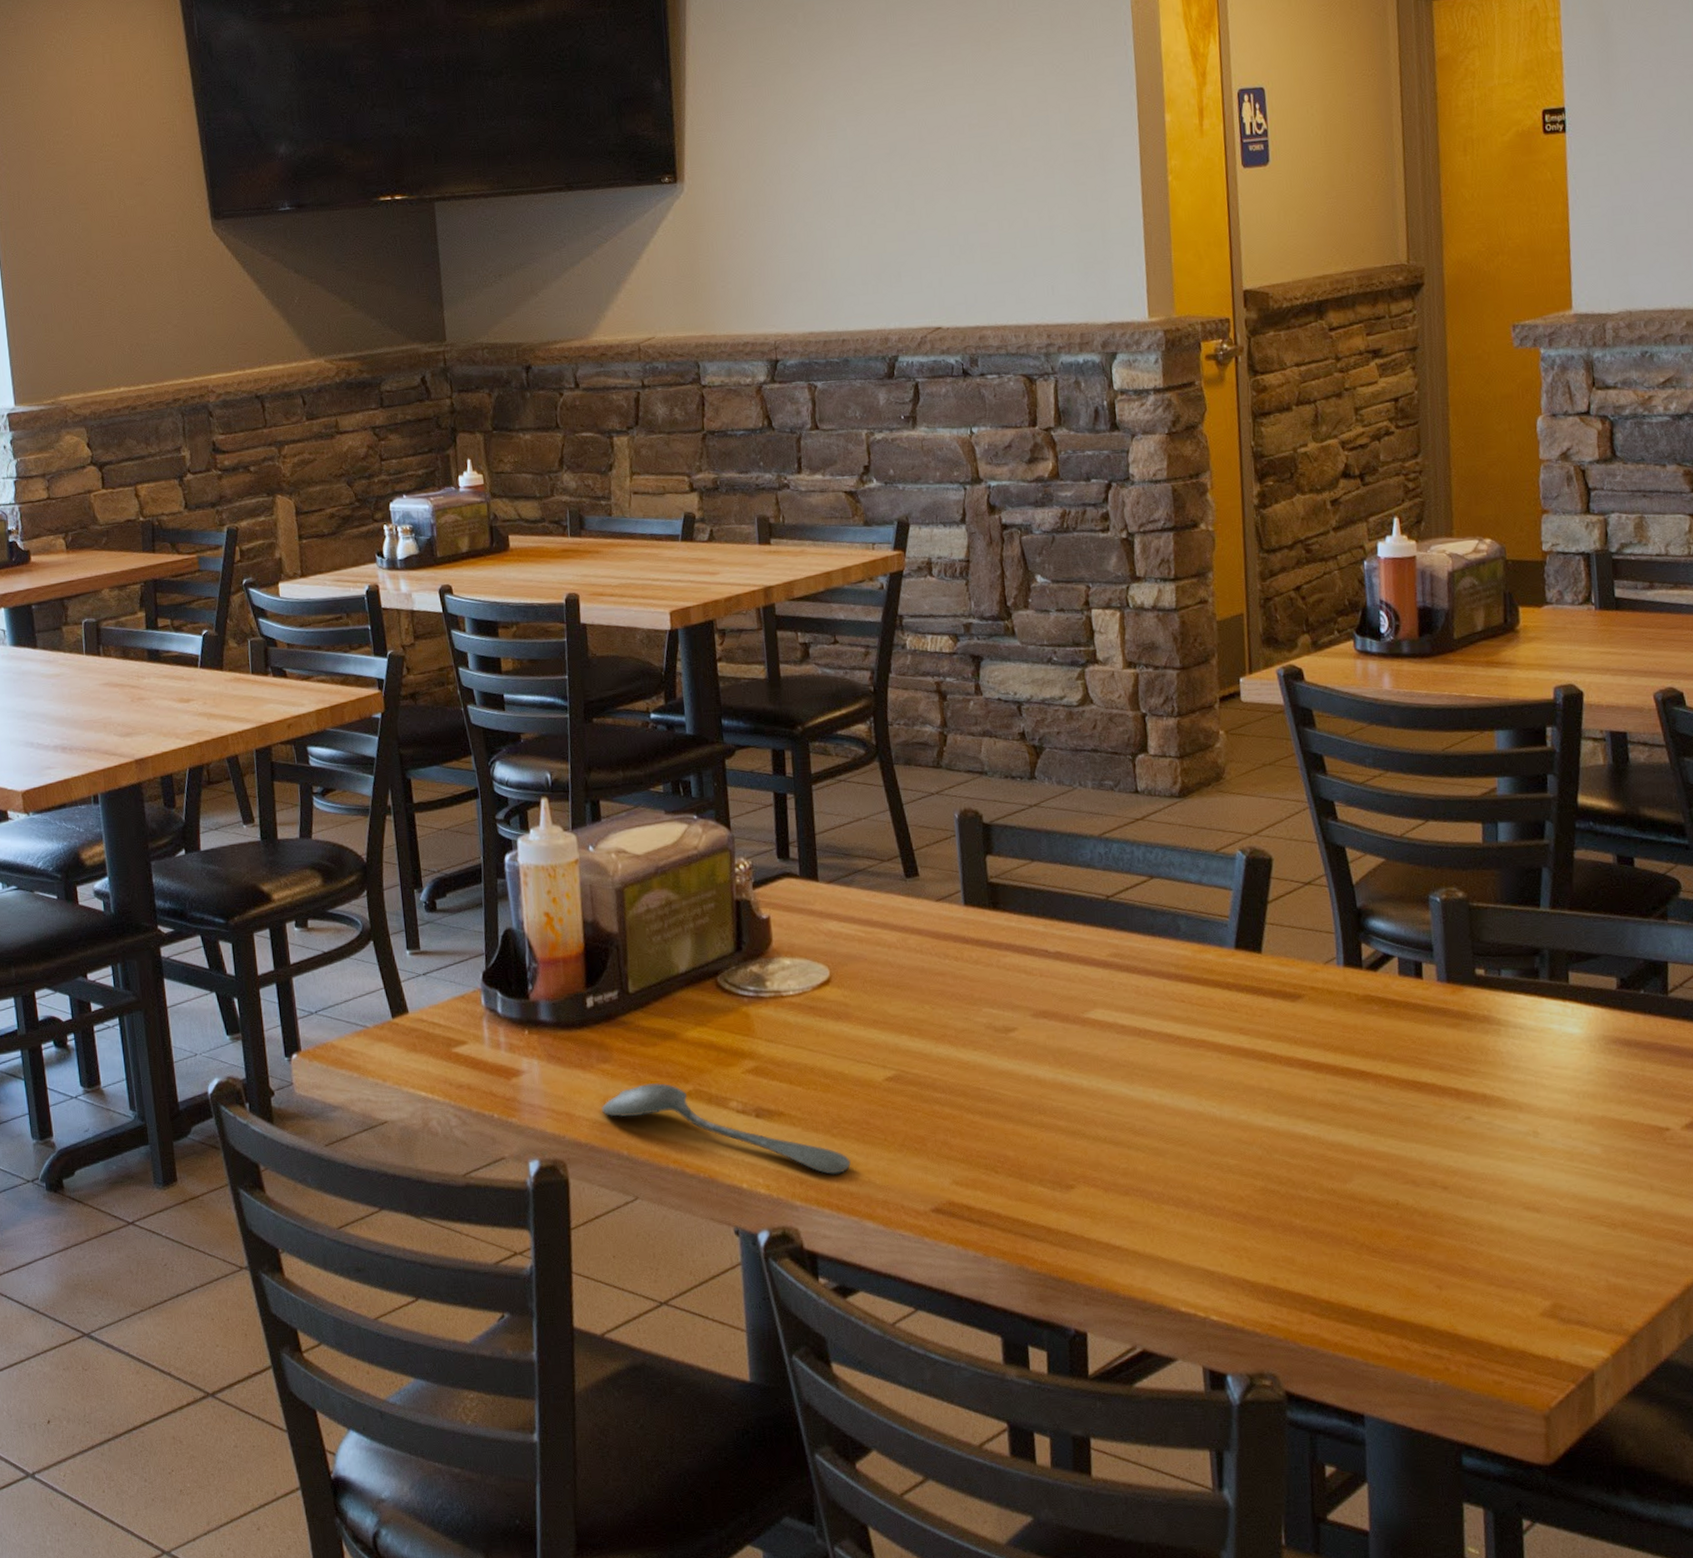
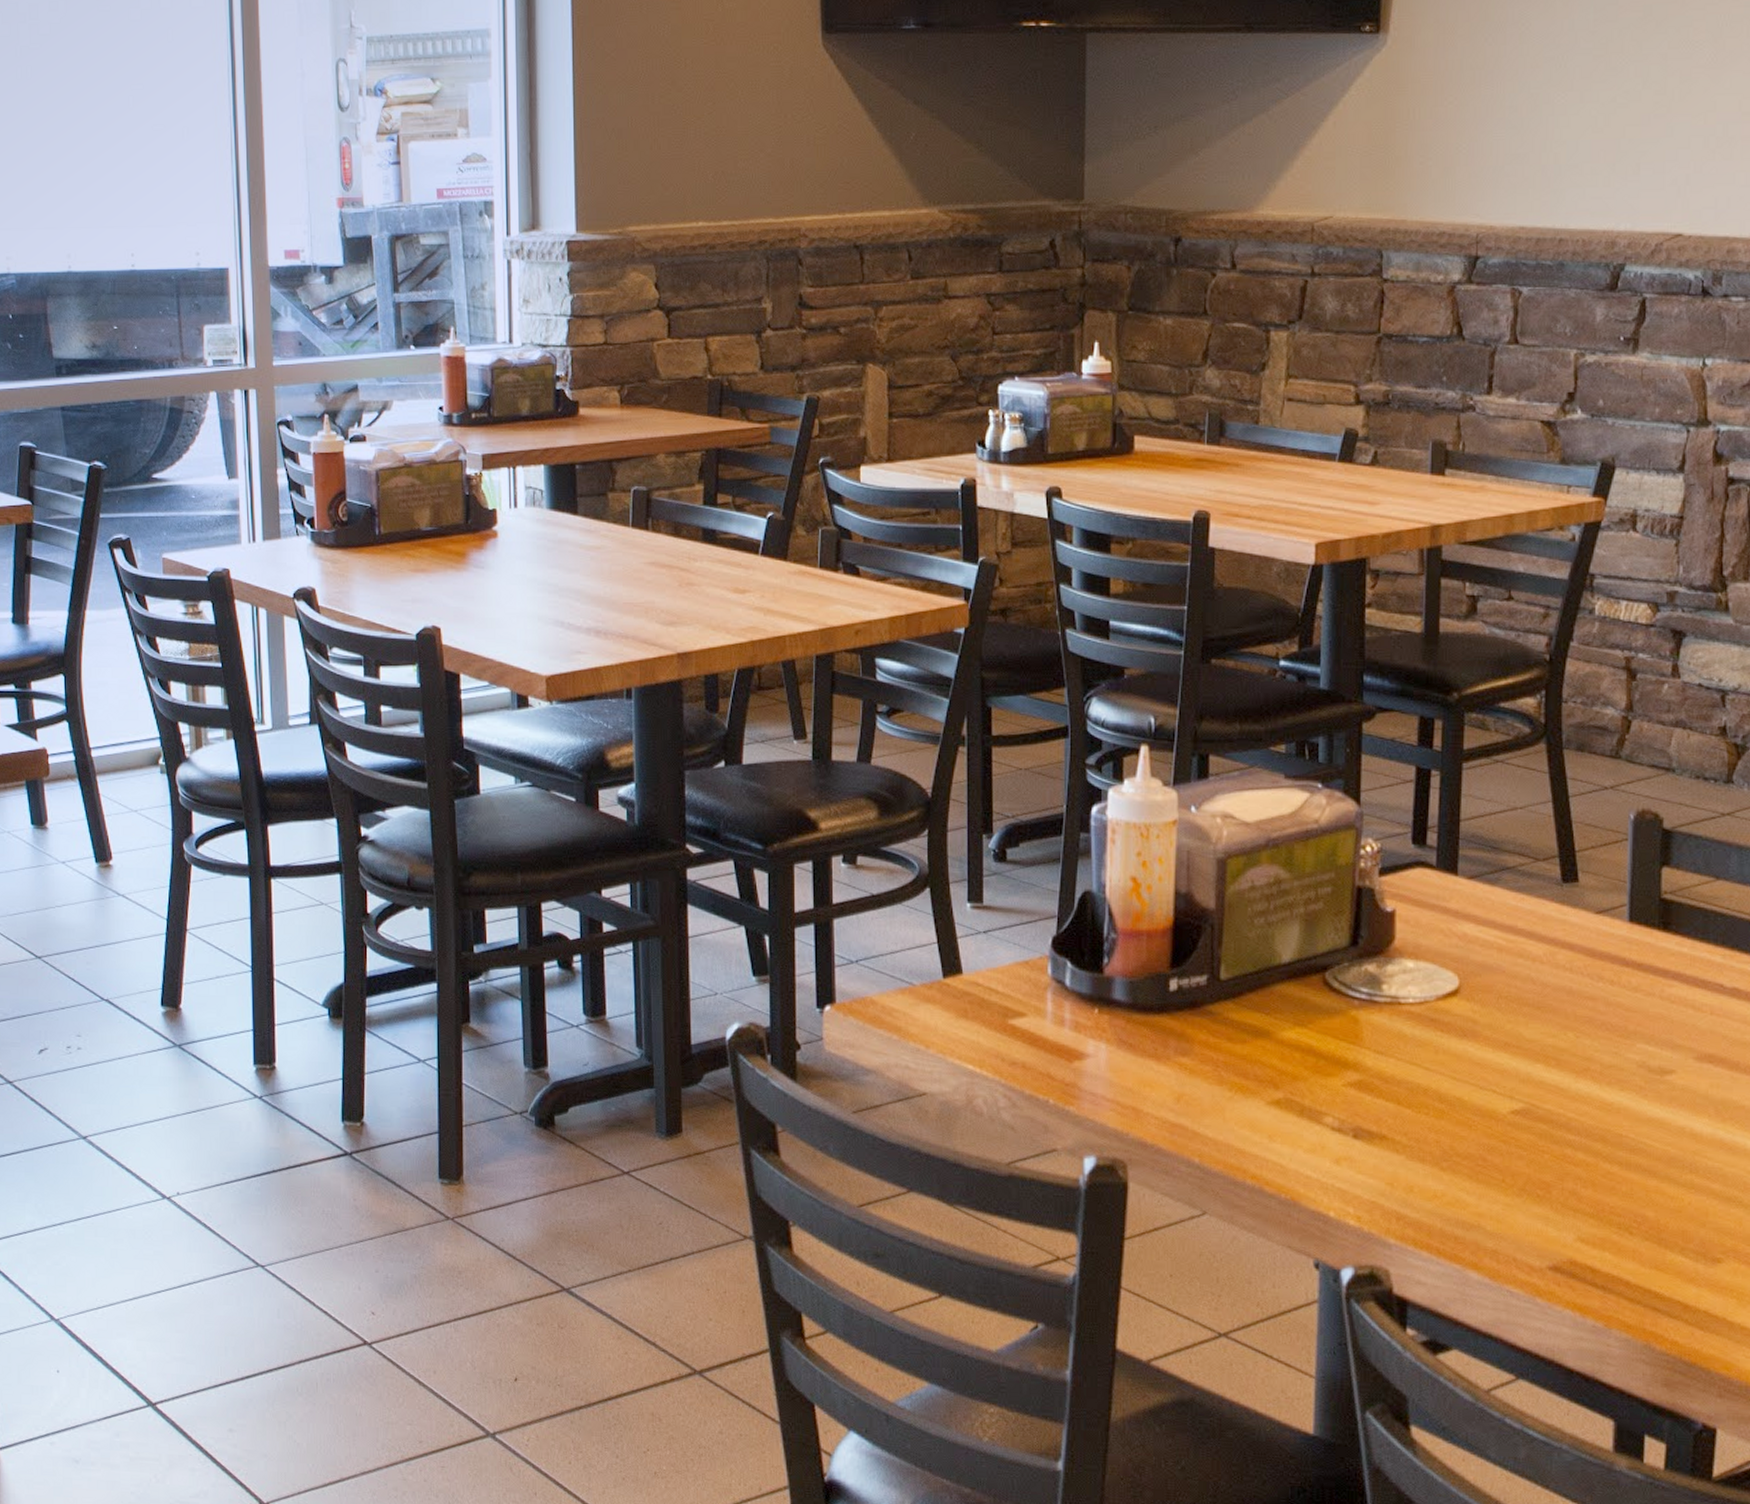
spoon: present [601,1083,851,1174] -> none [1173,1085,1459,1214]

